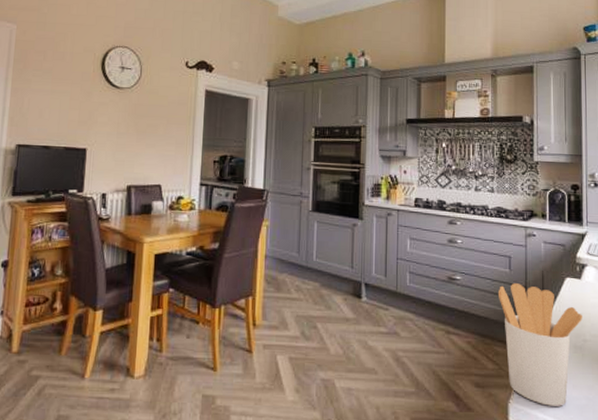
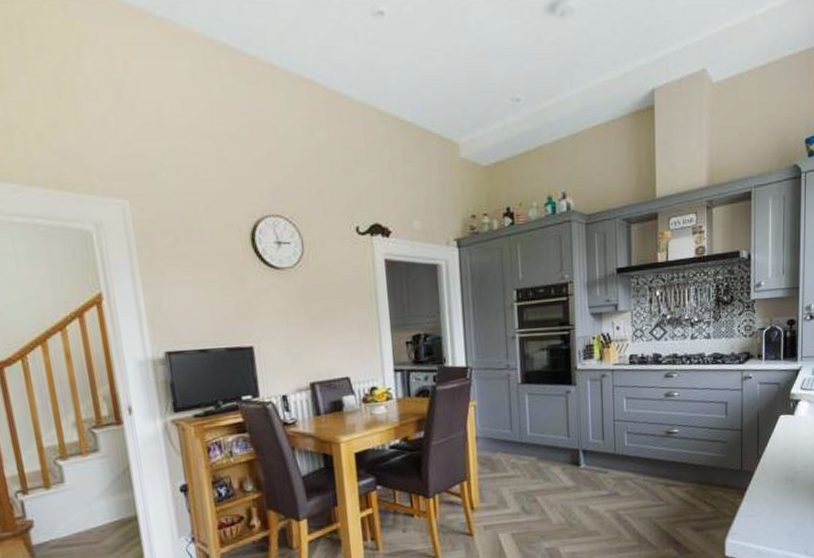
utensil holder: present [497,283,582,406] -> none [714,428,794,537]

